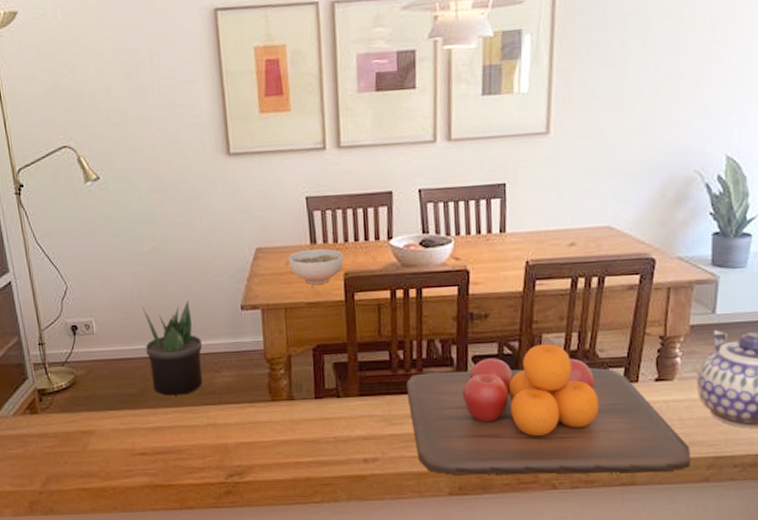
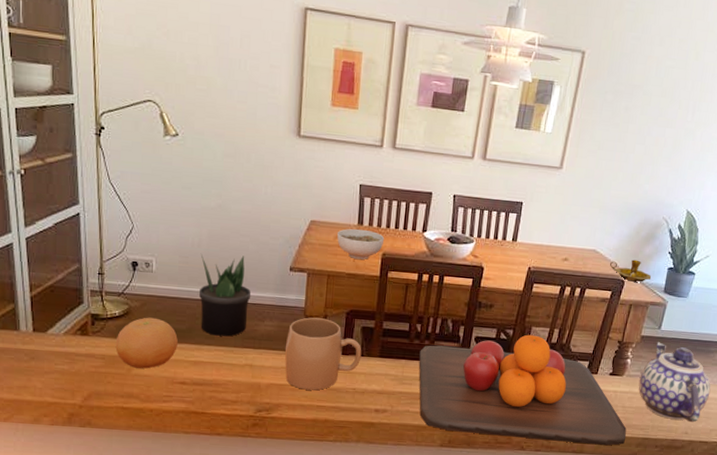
fruit: none [66,384,132,443] -> present [115,317,178,369]
mug: none [248,359,338,446] -> present [284,317,362,391]
candlestick: none [632,229,692,258] -> present [610,259,652,282]

